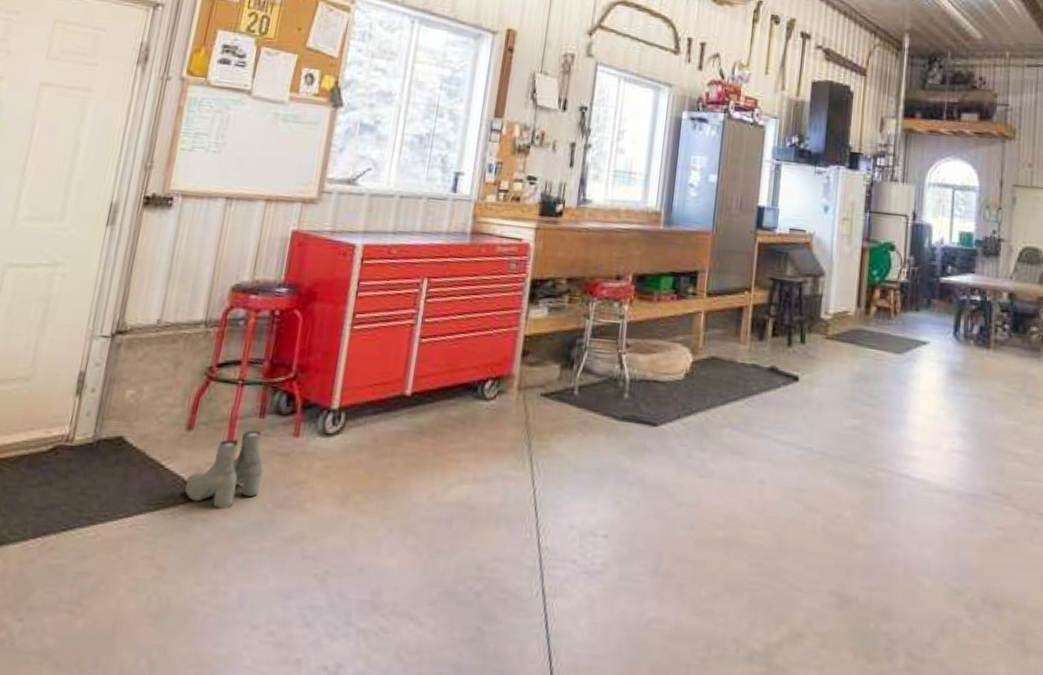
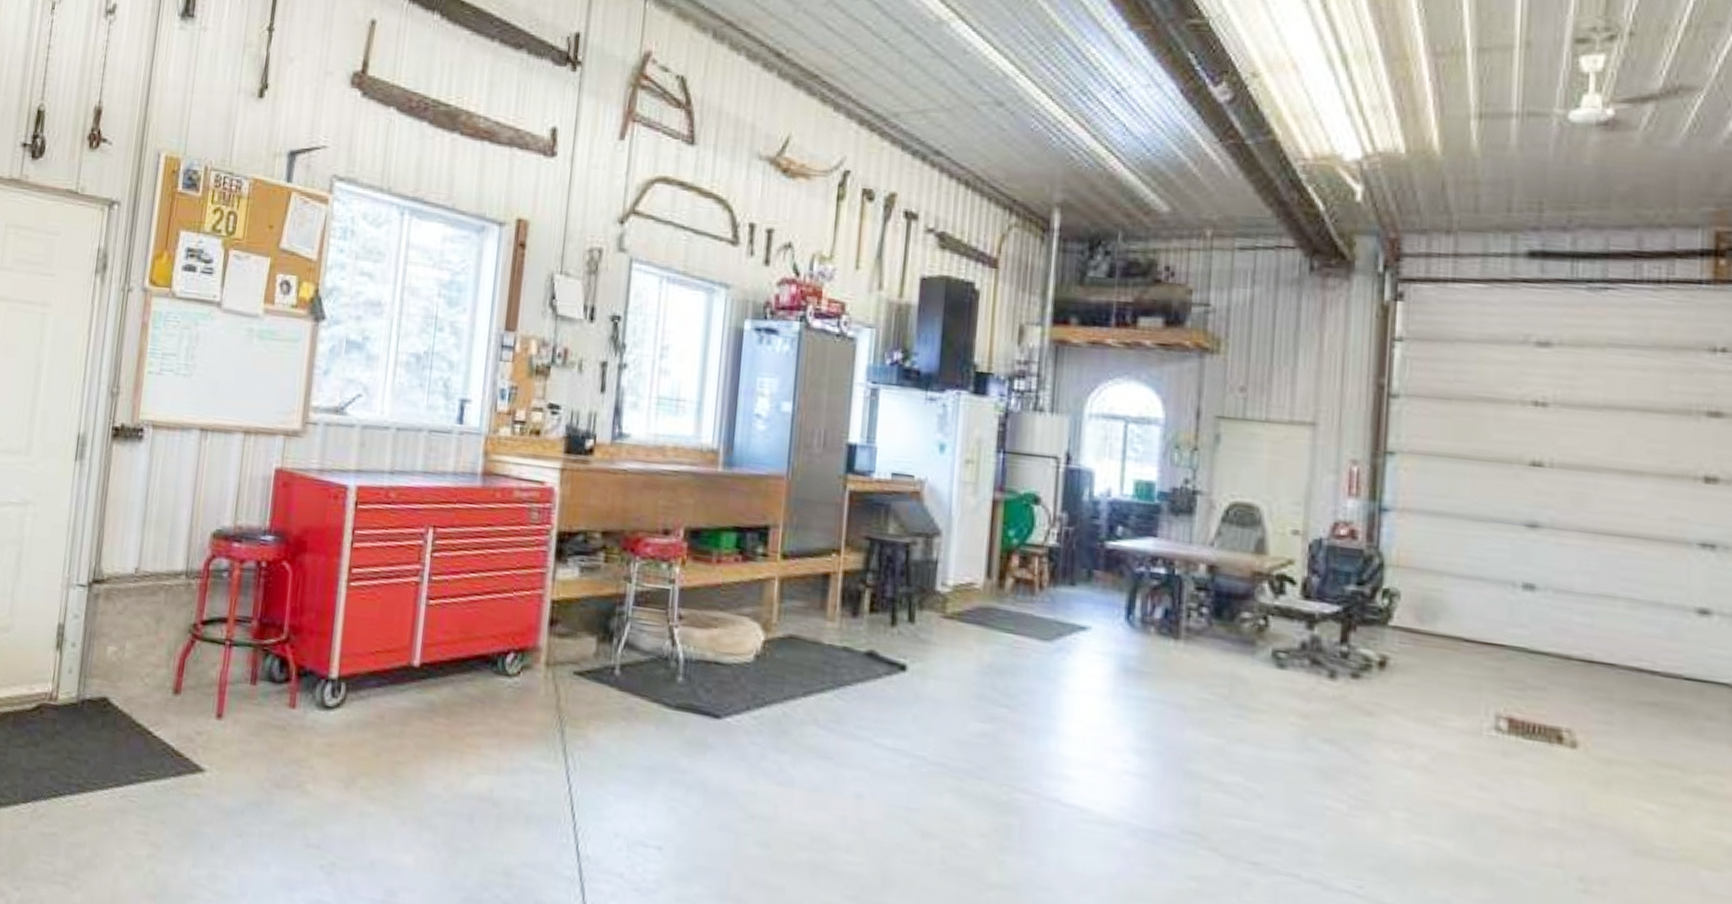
boots: present [185,430,264,509] -> none [175,697,259,785]

